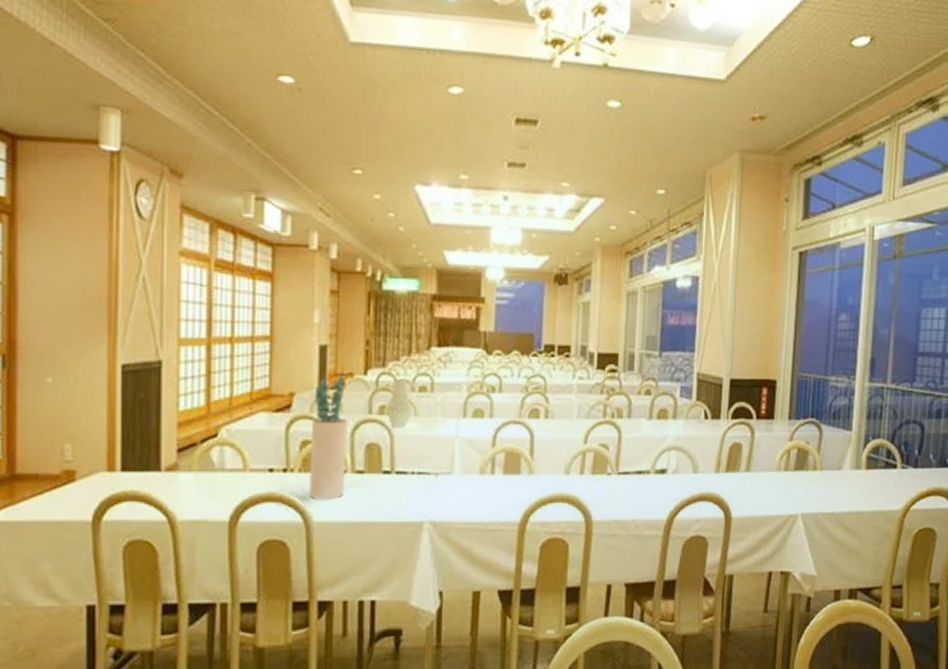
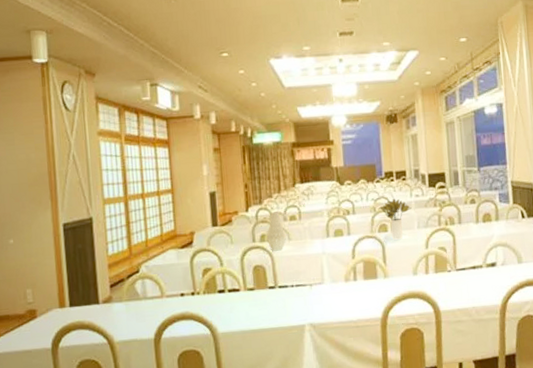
vase: present [310,366,347,501] -> none [209,207,240,315]
flower bouquet: none [533,379,573,430] -> present [380,199,412,241]

